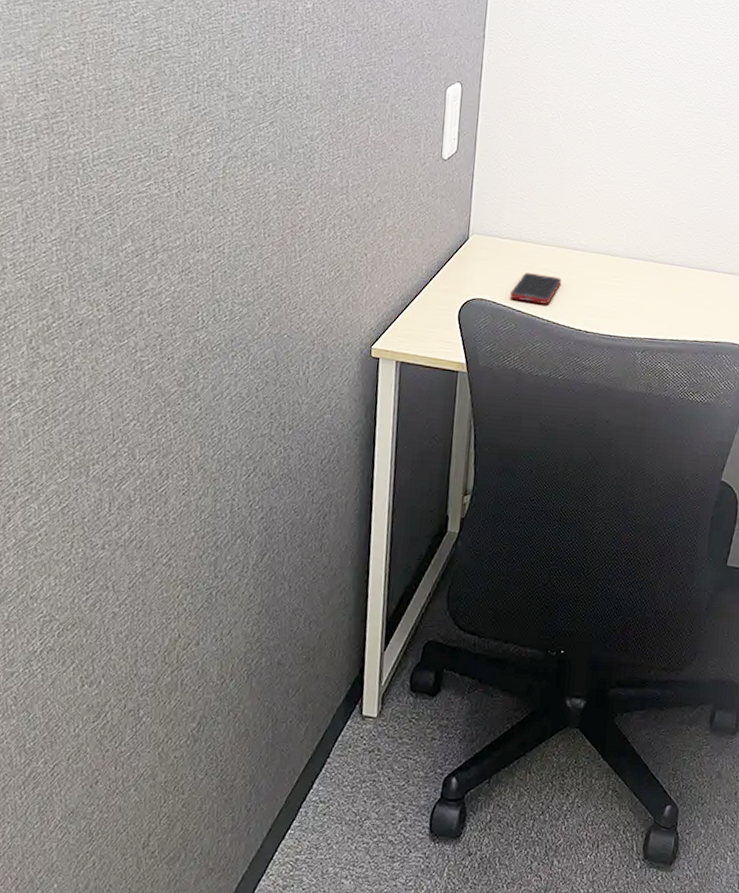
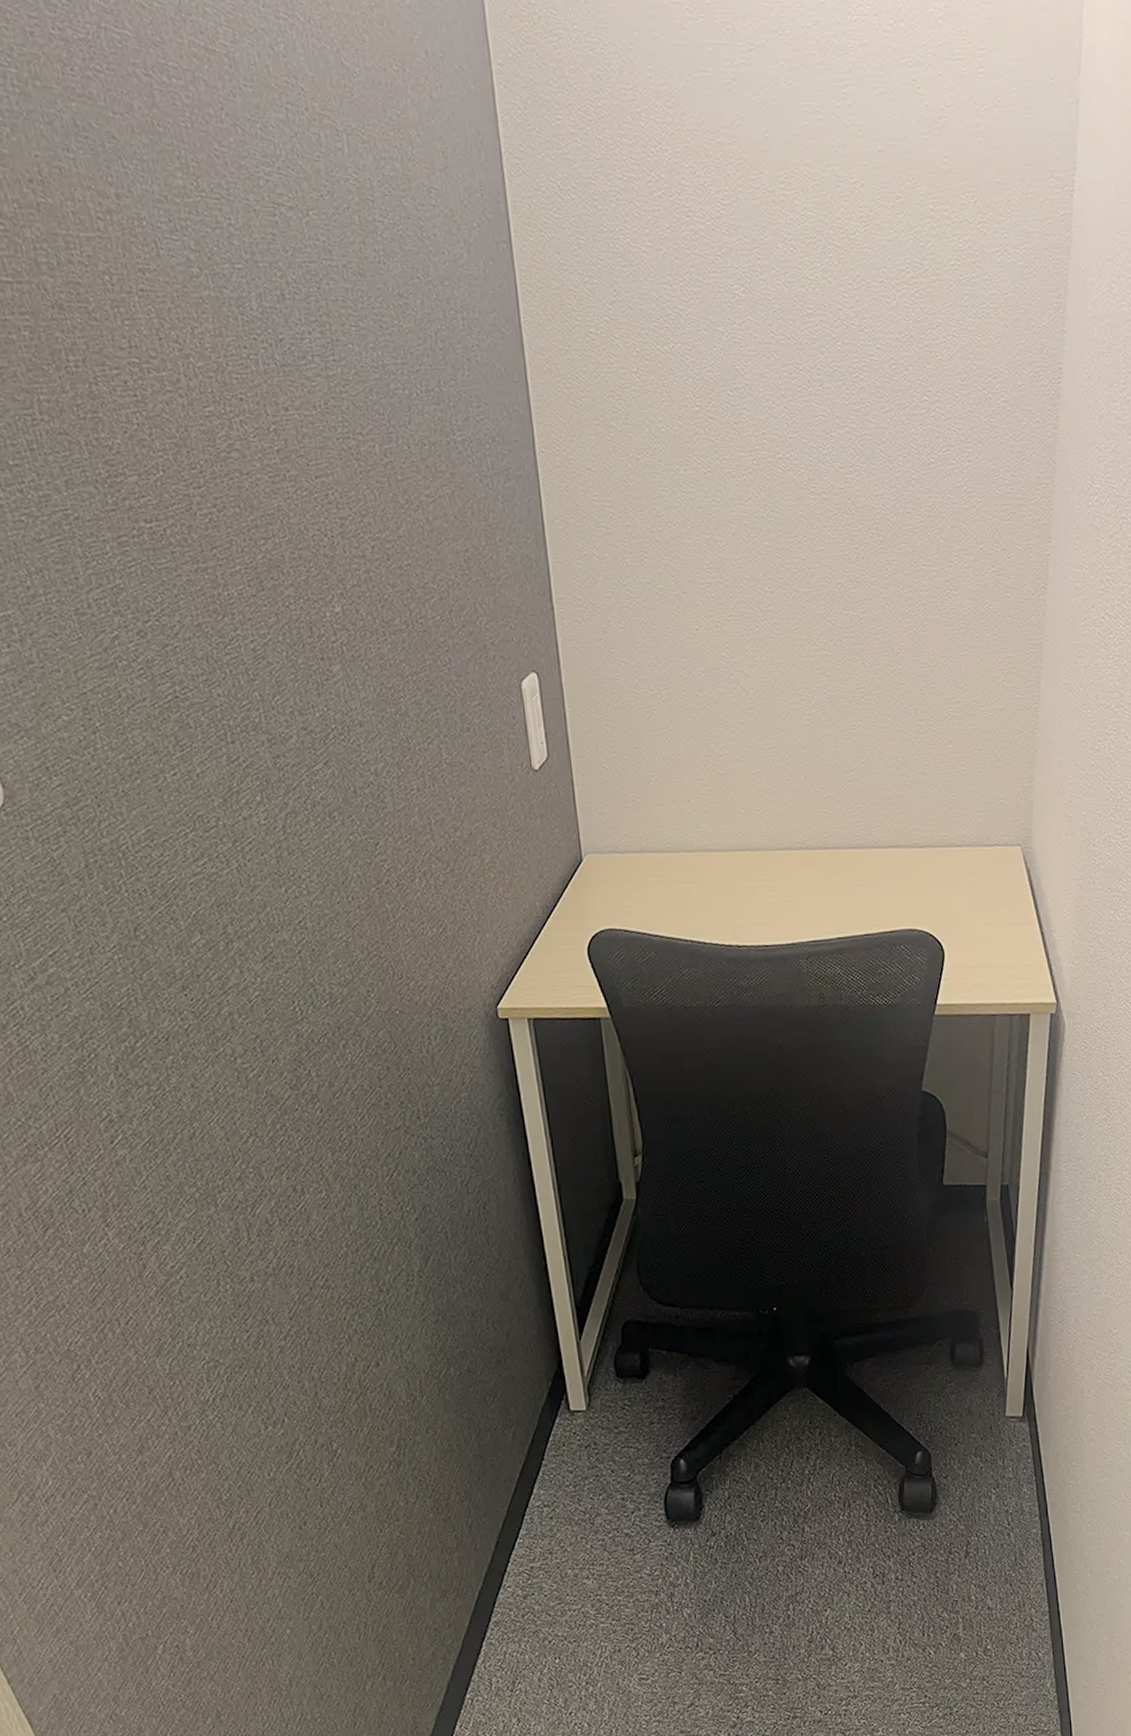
cell phone: present [510,273,561,304] -> none [643,887,699,923]

